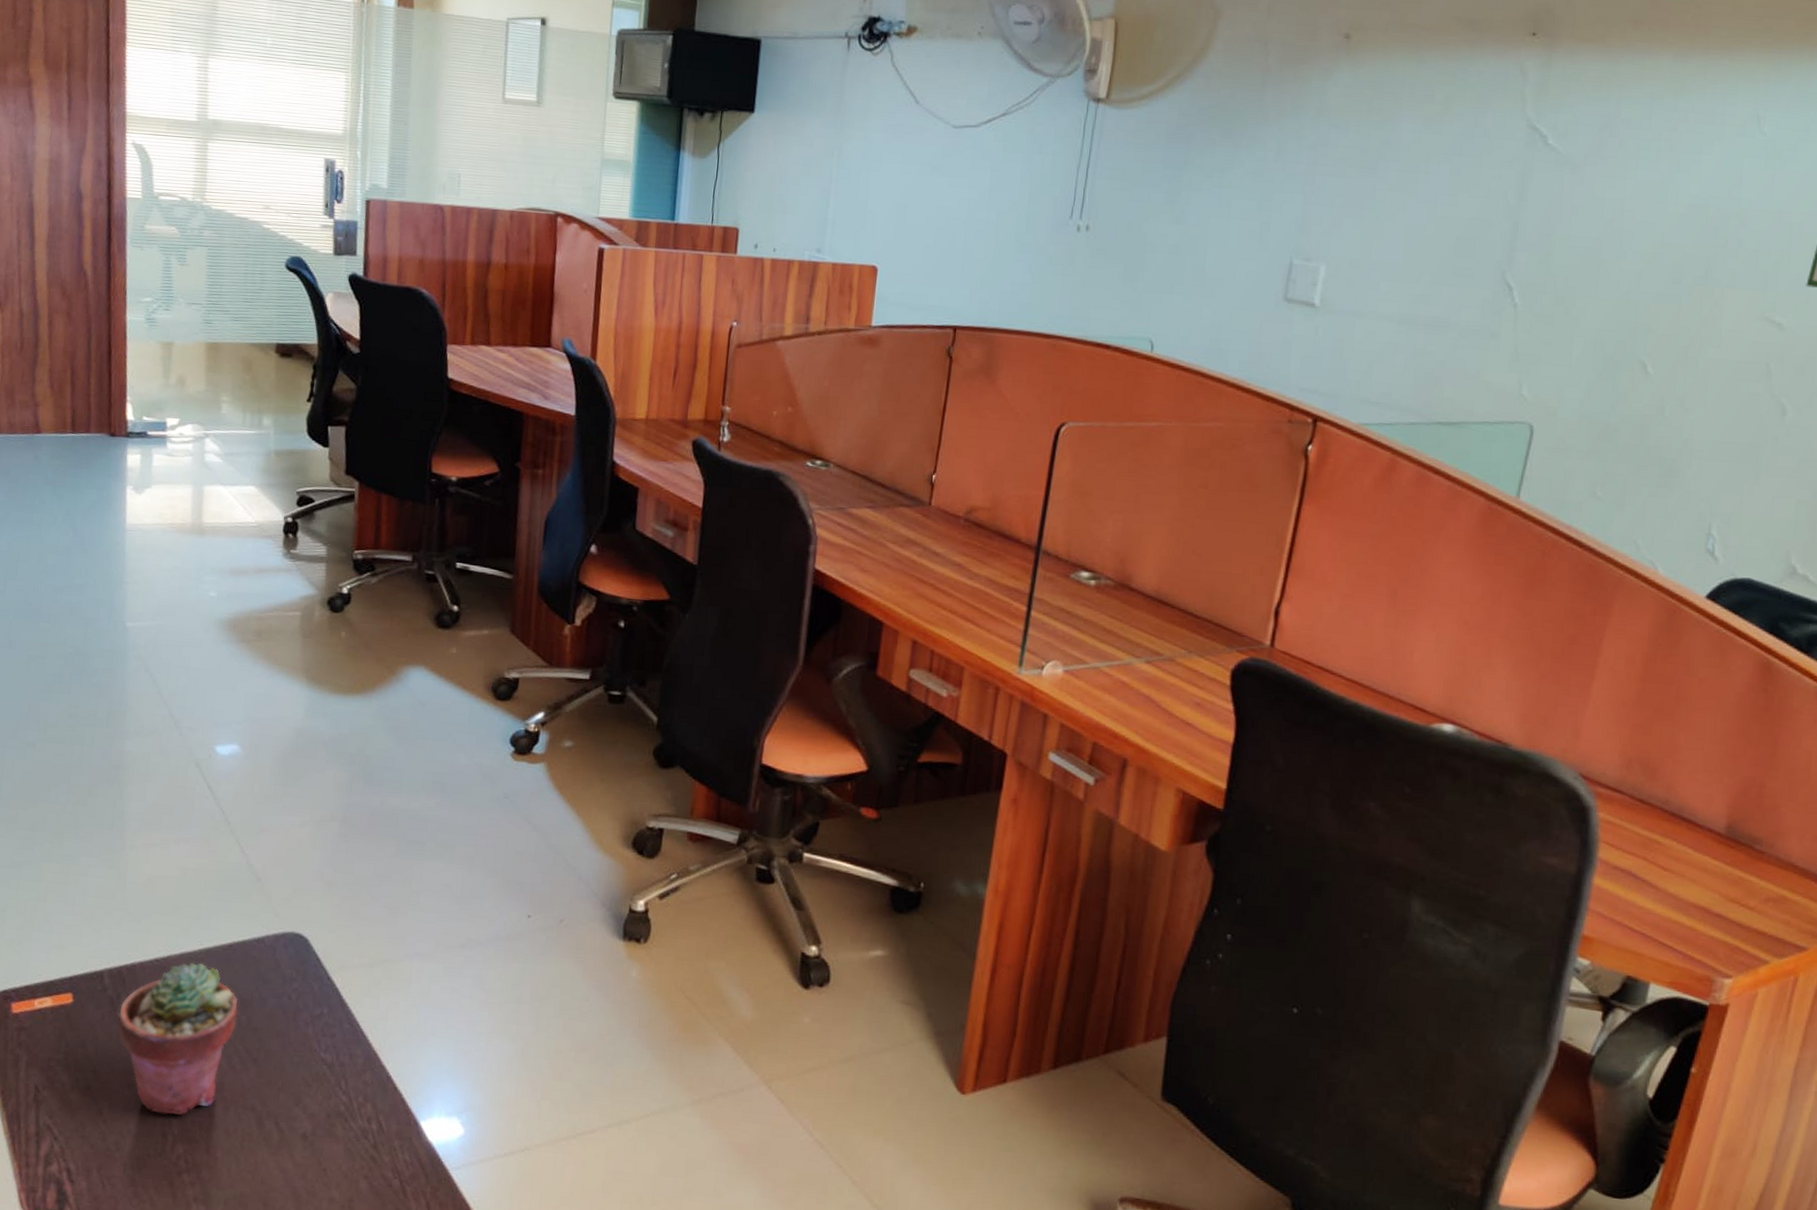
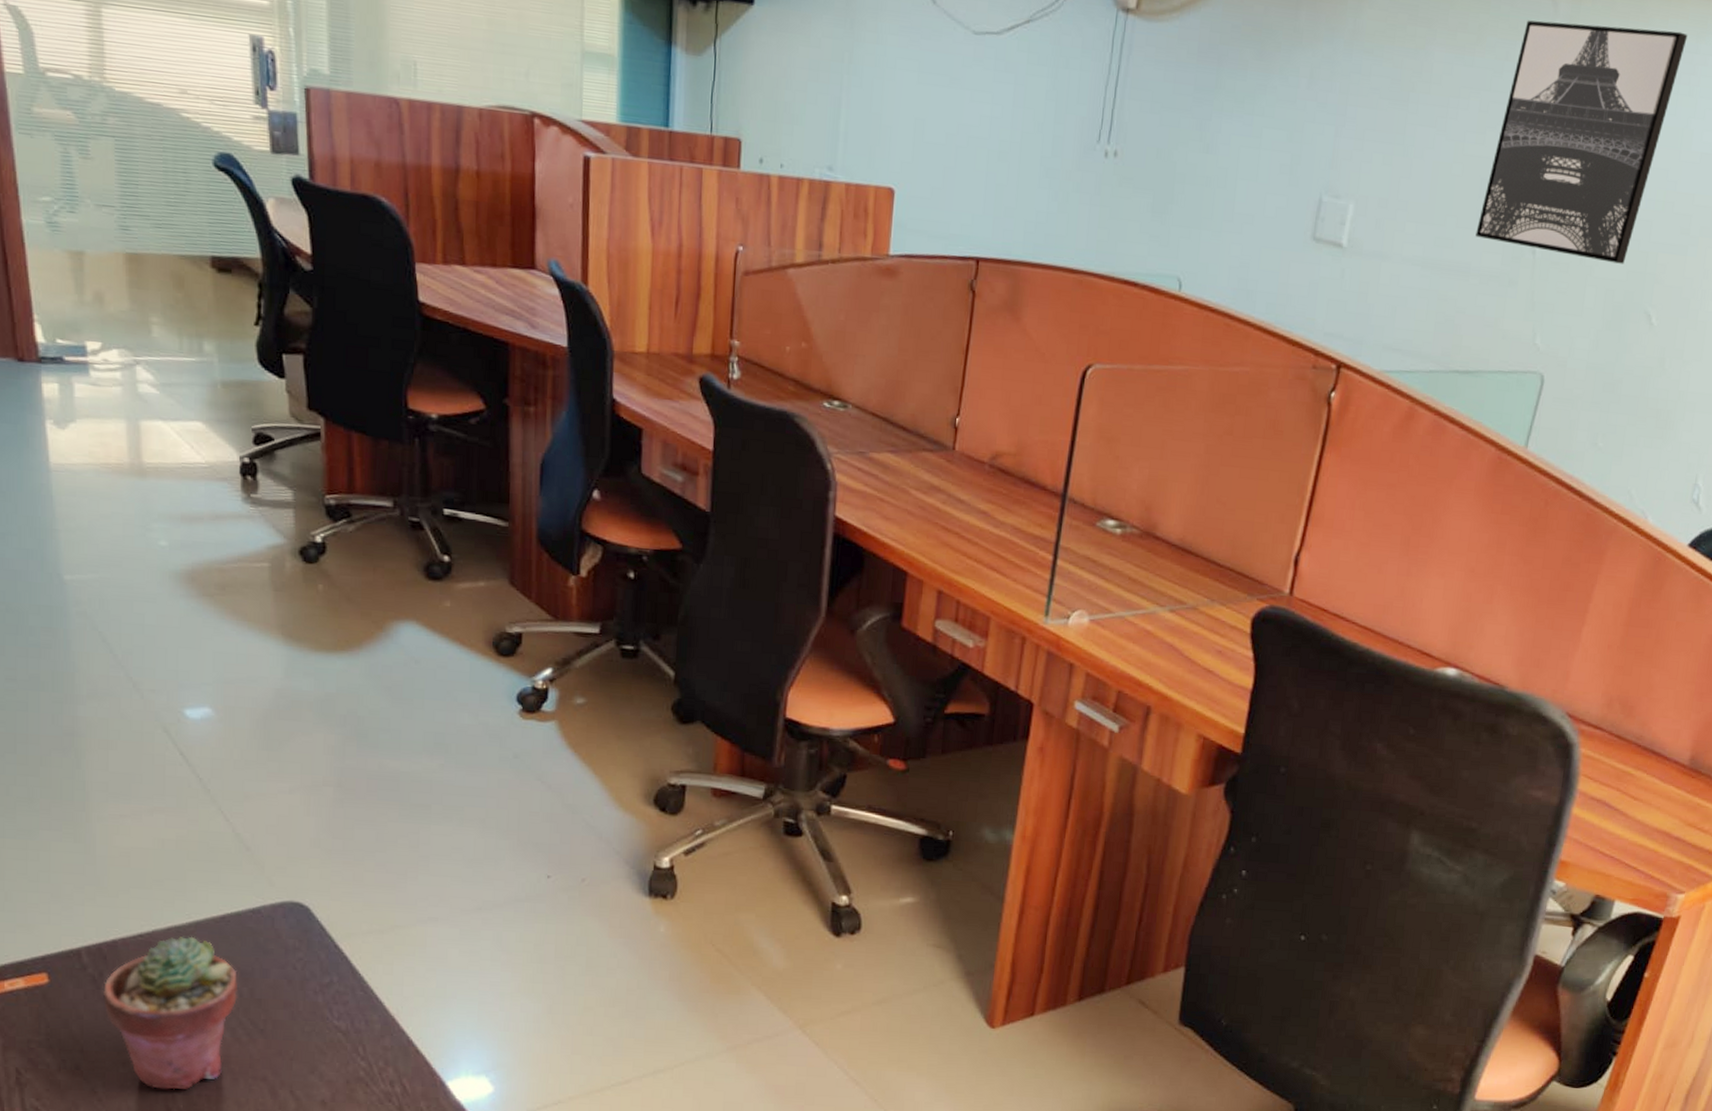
wall art: none [1453,89,1665,315] -> present [1475,20,1688,264]

